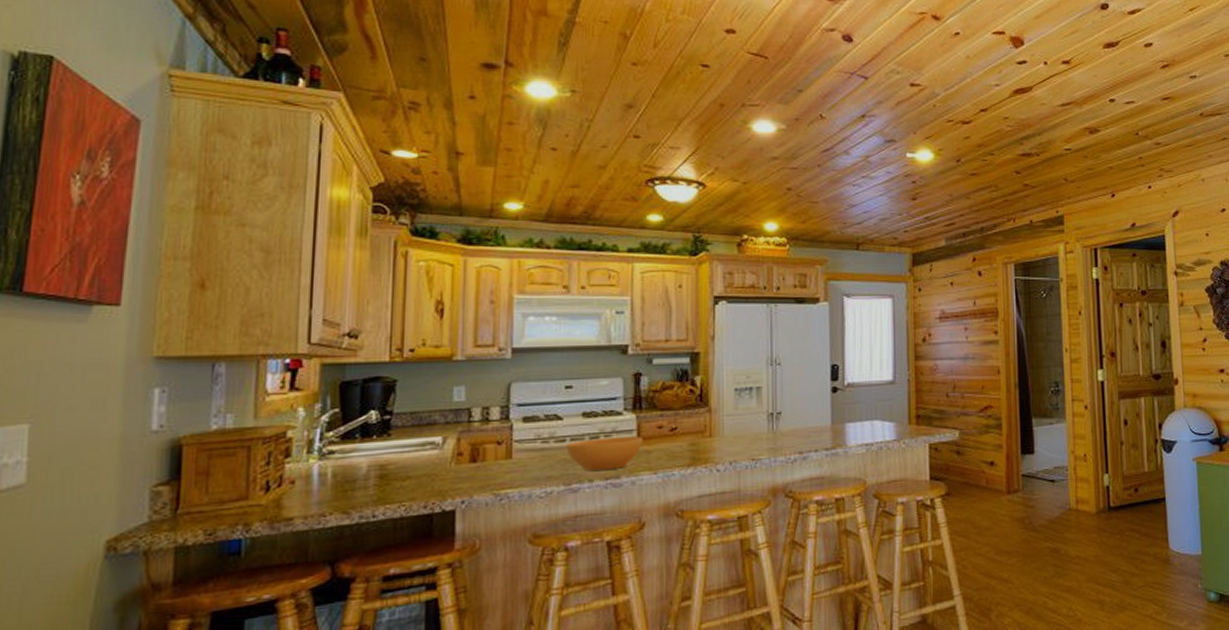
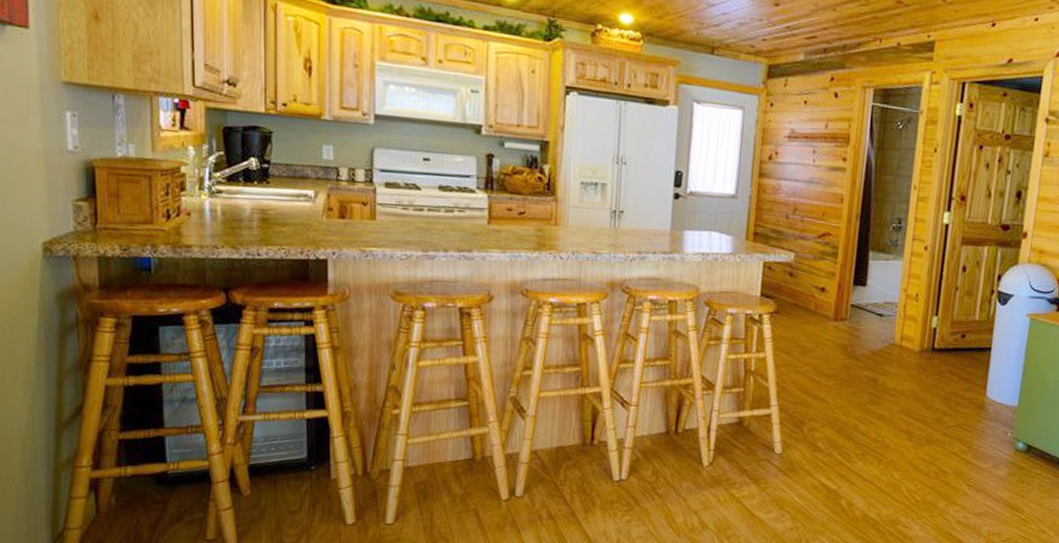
bowl: present [566,436,642,472] -> none [424,211,493,244]

